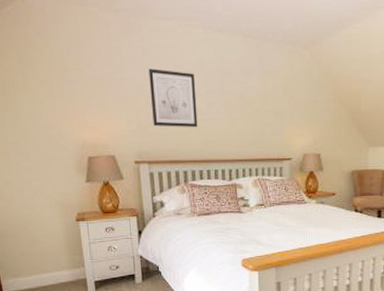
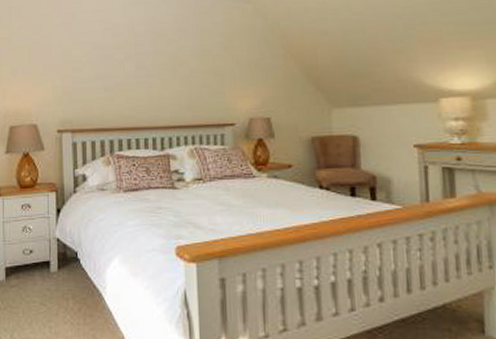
wall art: present [148,68,198,128] -> none [77,33,126,93]

